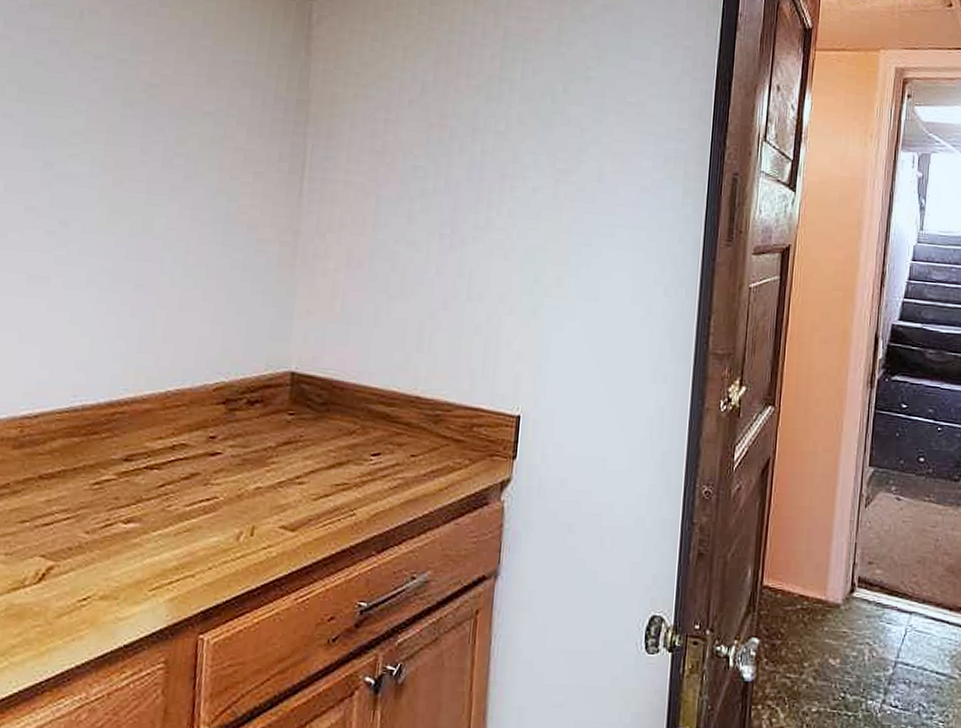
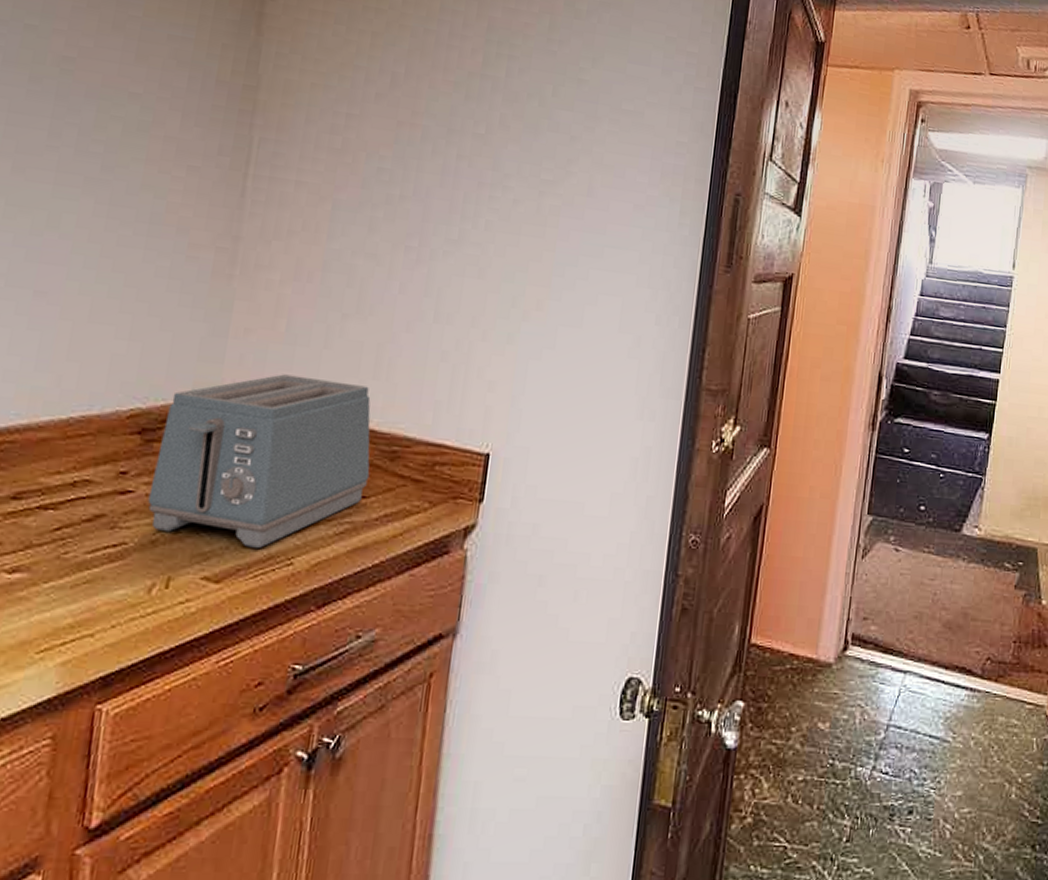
toaster: none [233,349,417,501] -> present [148,374,371,548]

